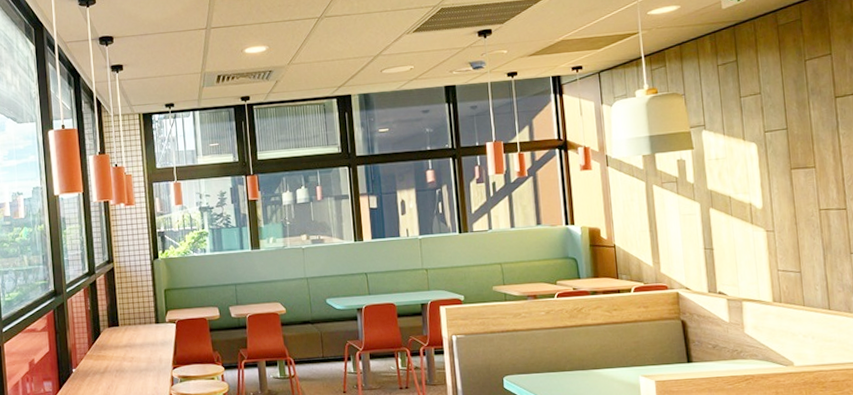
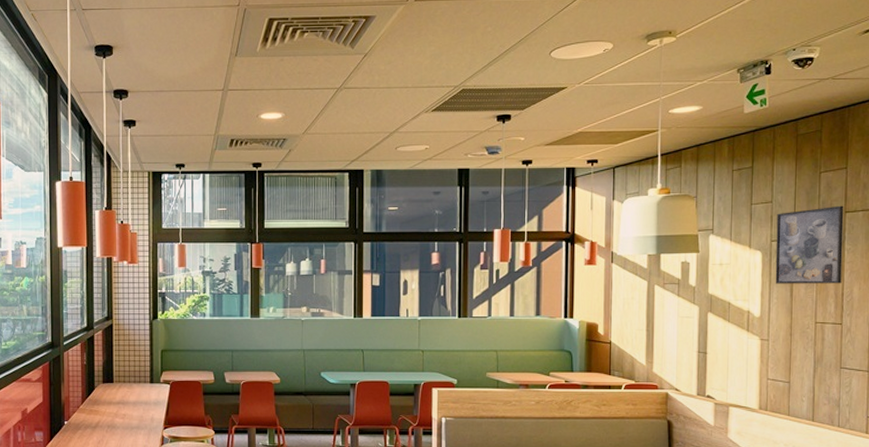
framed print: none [767,91,841,174] -> present [775,205,844,284]

